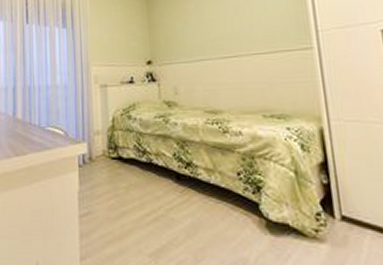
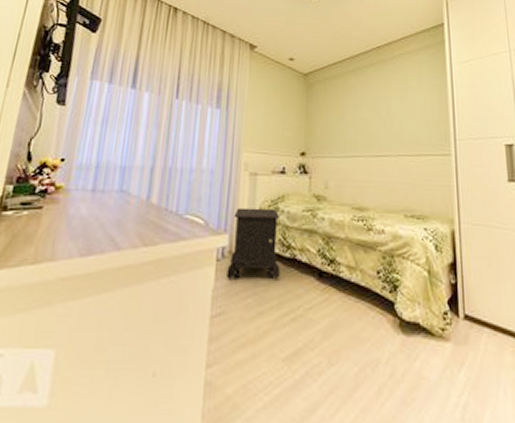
nightstand: none [89,117,139,183] -> present [226,207,281,279]

